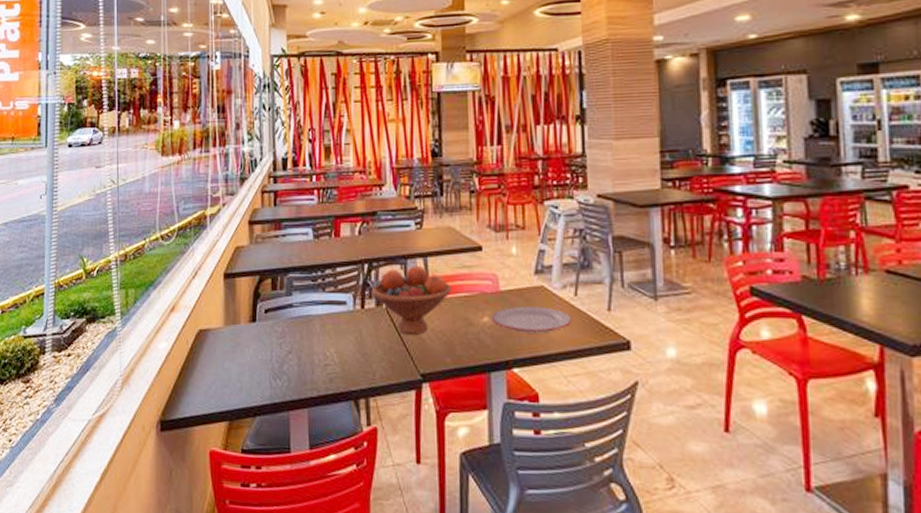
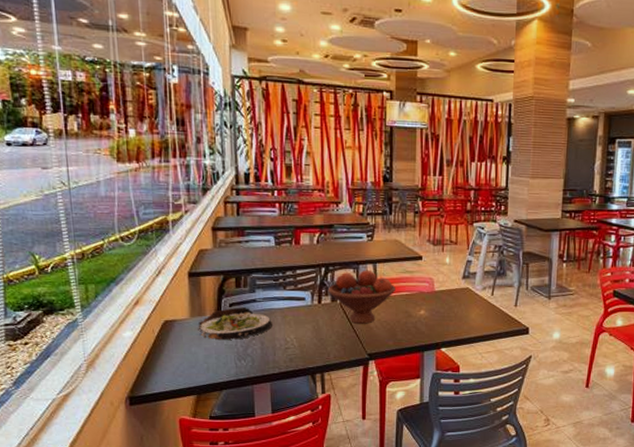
salad plate: none [232,313,311,354] -> present [198,306,273,340]
plate: present [491,306,573,334] -> none [426,302,489,323]

